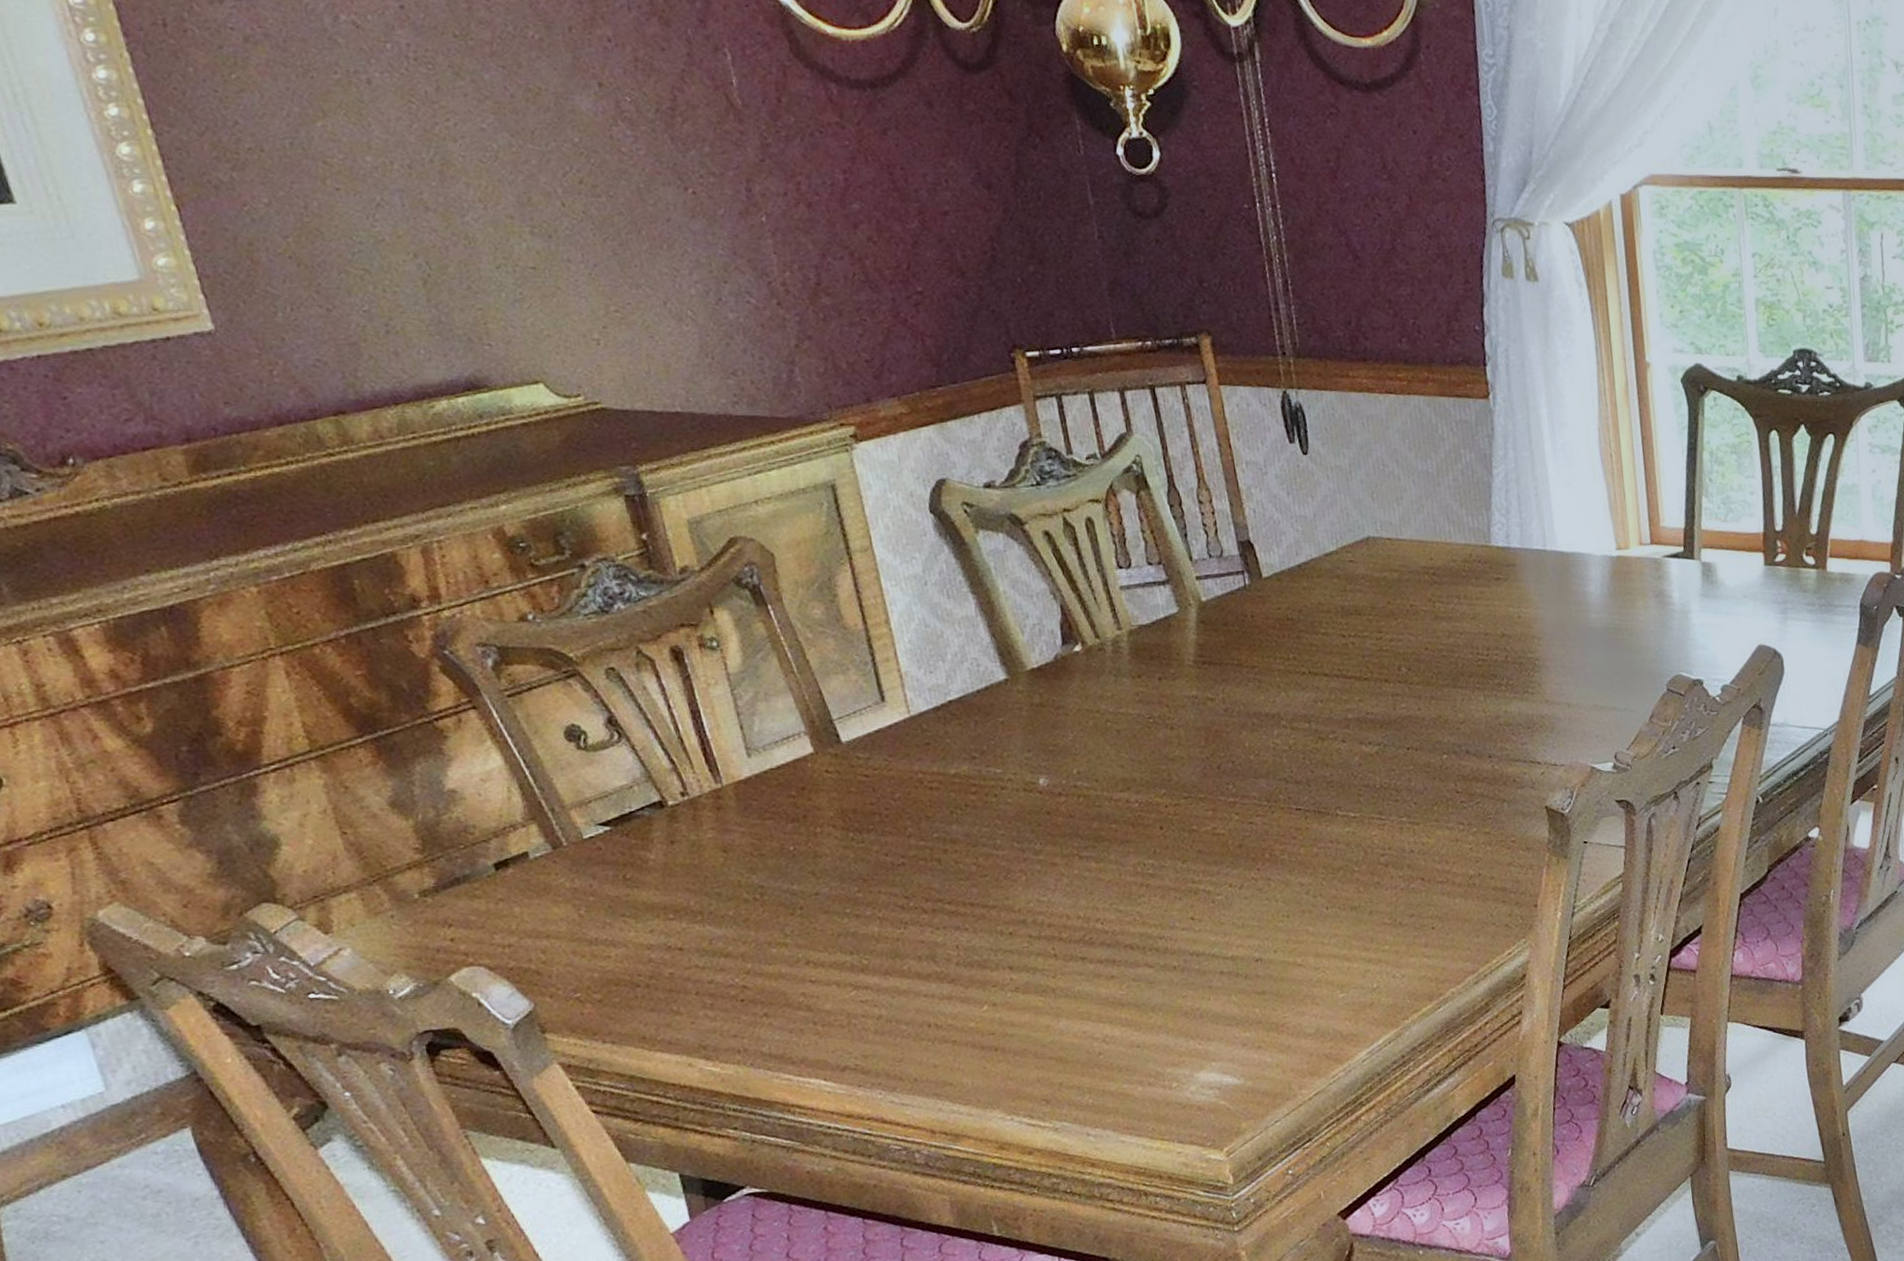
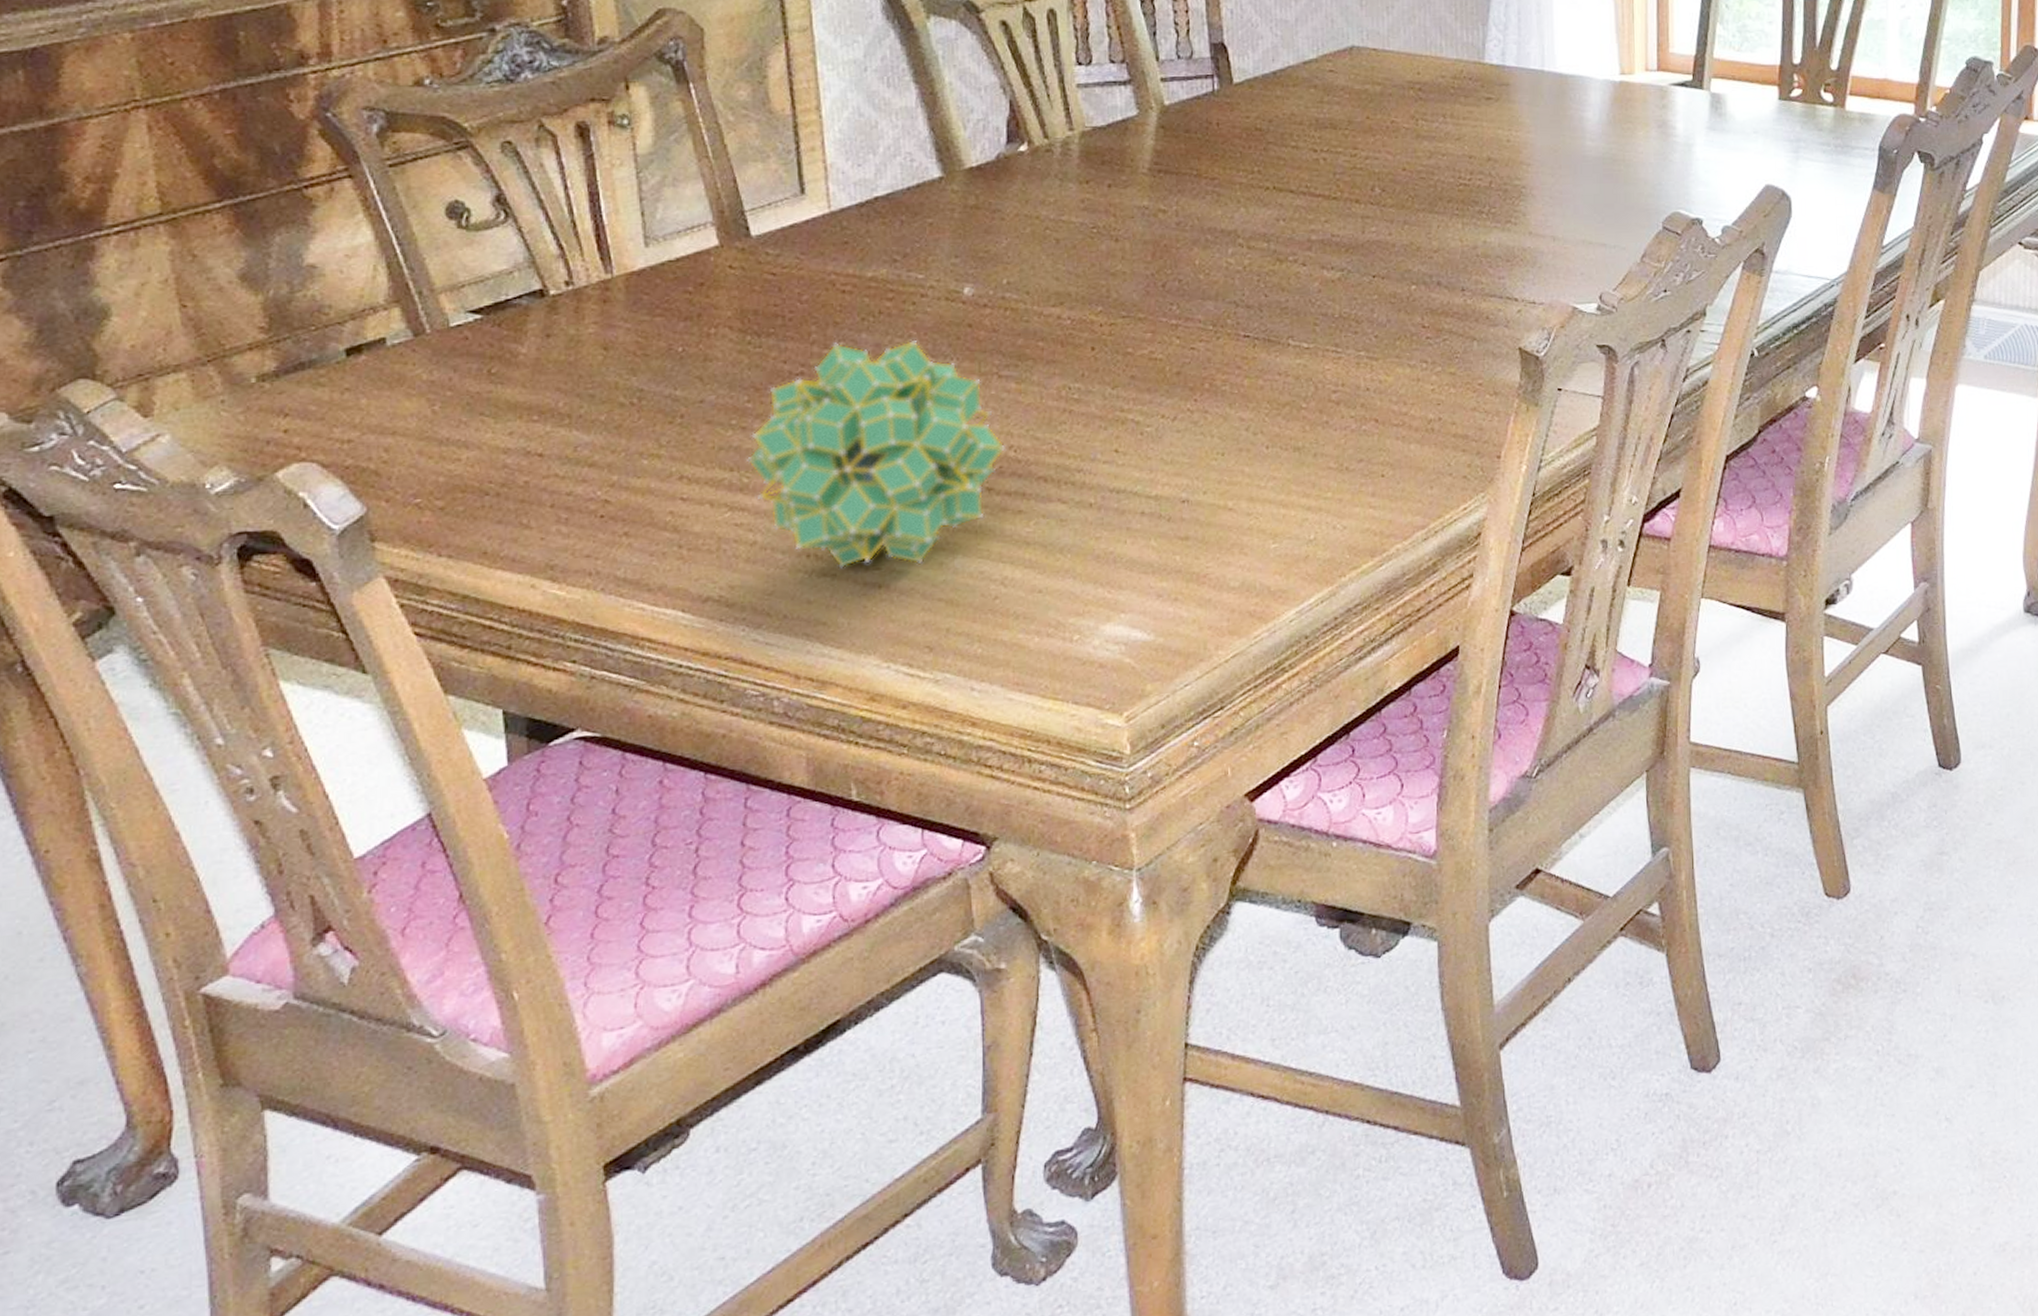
decorative ball: none [864,828,1093,1035] -> present [747,339,1005,568]

